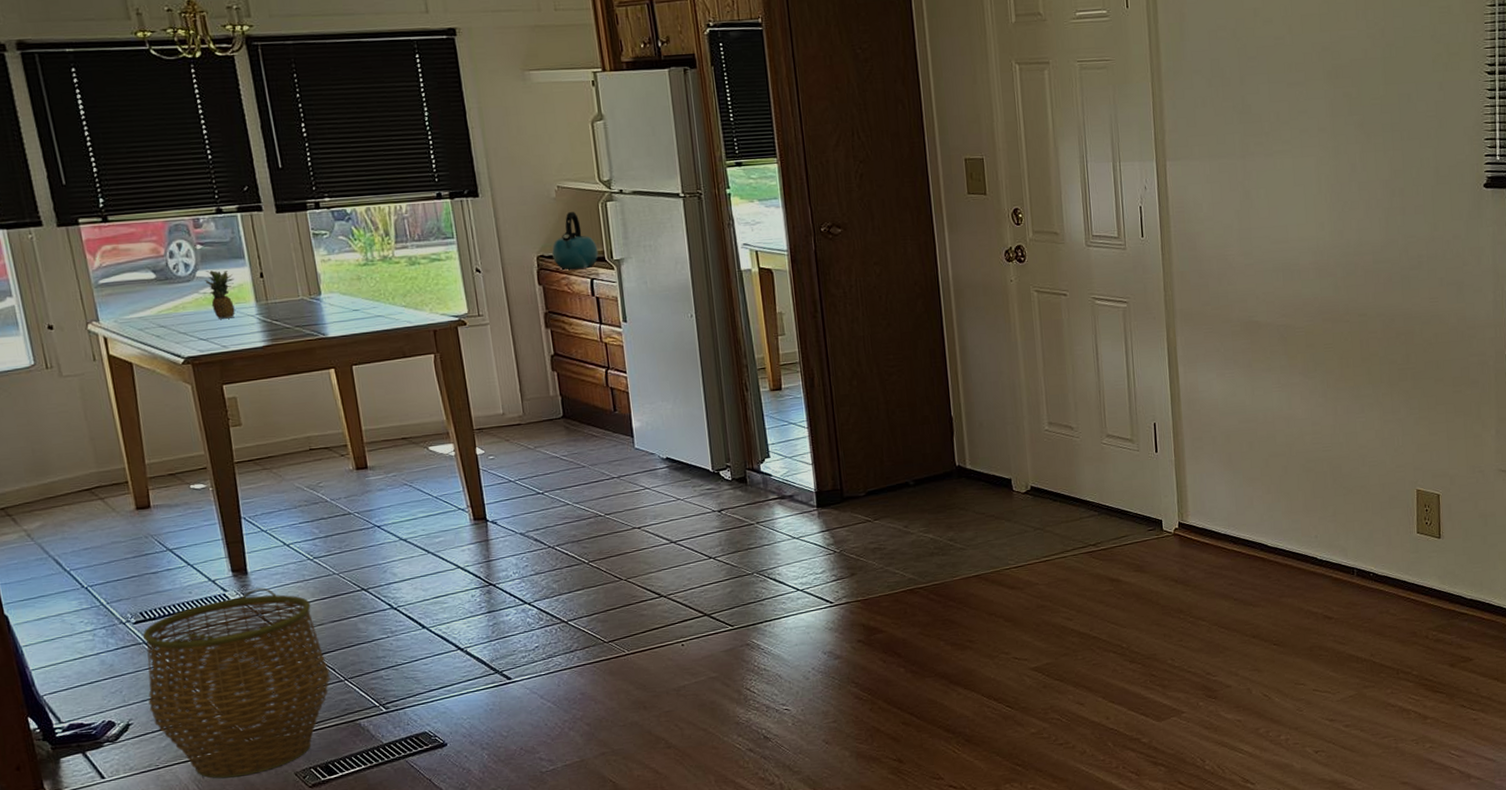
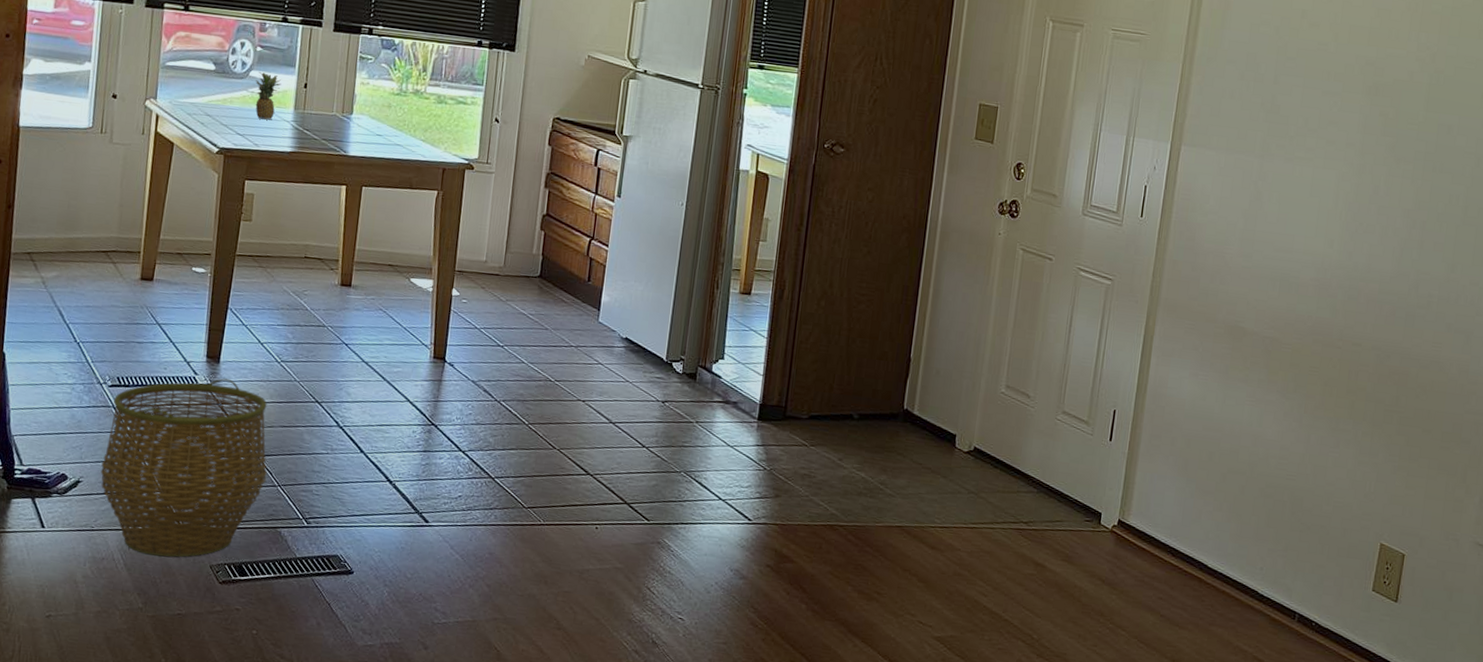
kettle: present [552,212,599,270] -> none [567,82,611,138]

